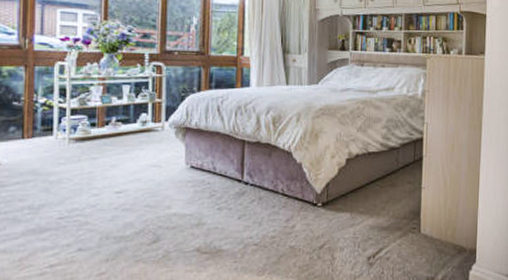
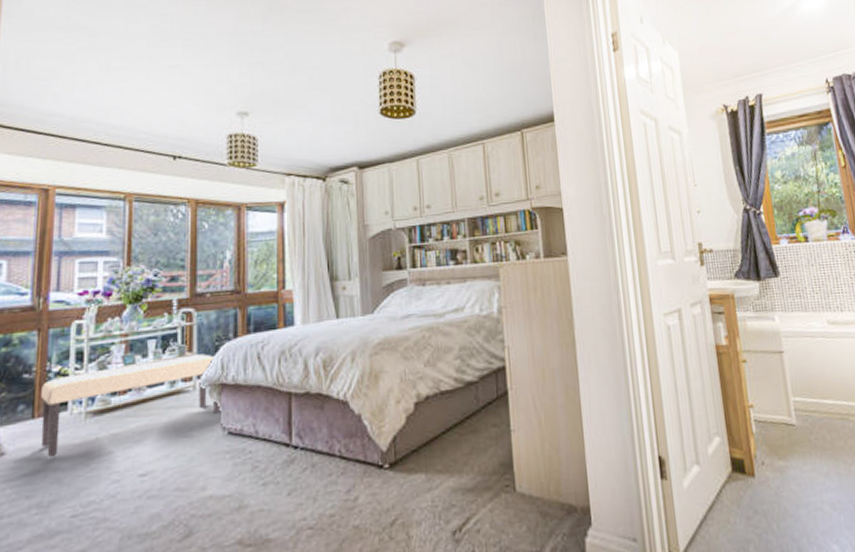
bench: none [30,101,185,172] -> present [40,354,221,458]

